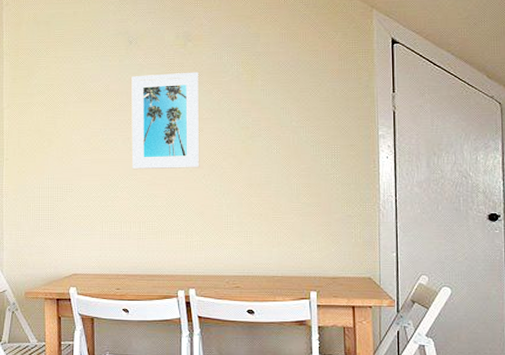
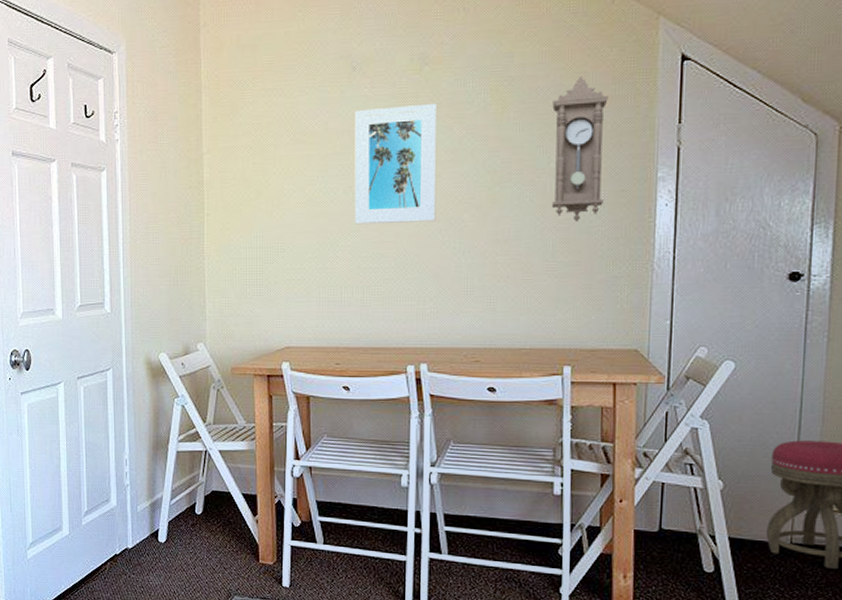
pendulum clock: none [292,54,337,170] -> present [551,76,608,222]

